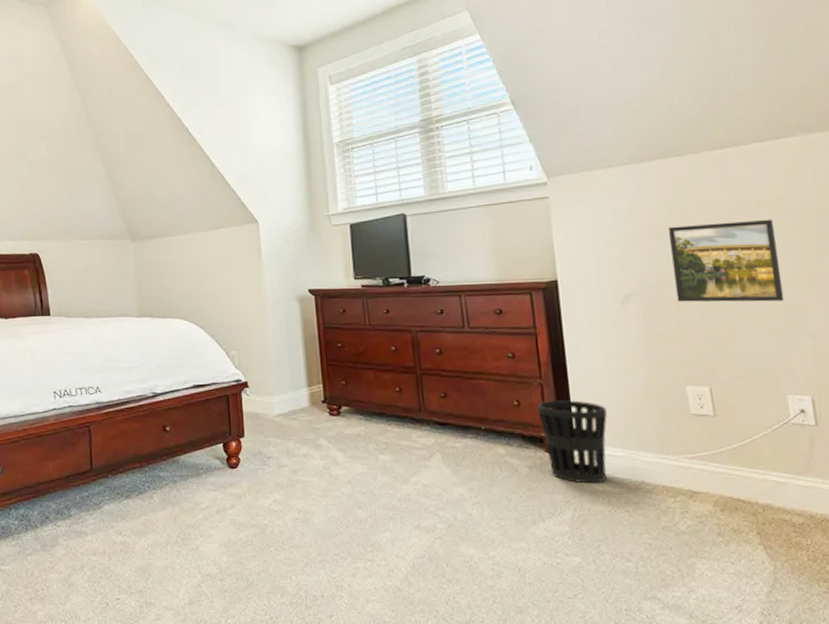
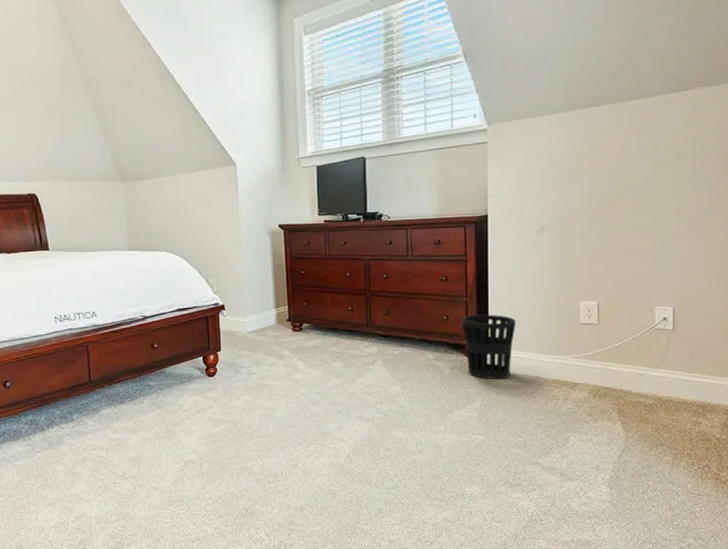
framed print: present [667,219,785,302] -> none [581,161,666,233]

